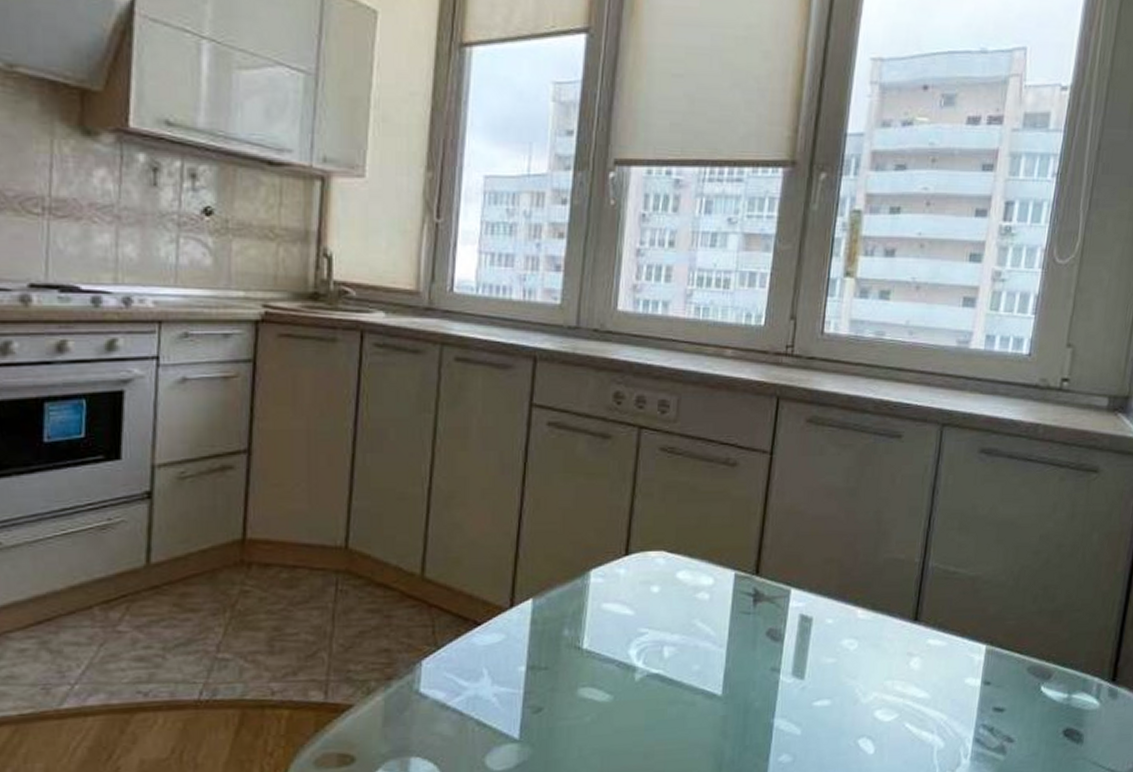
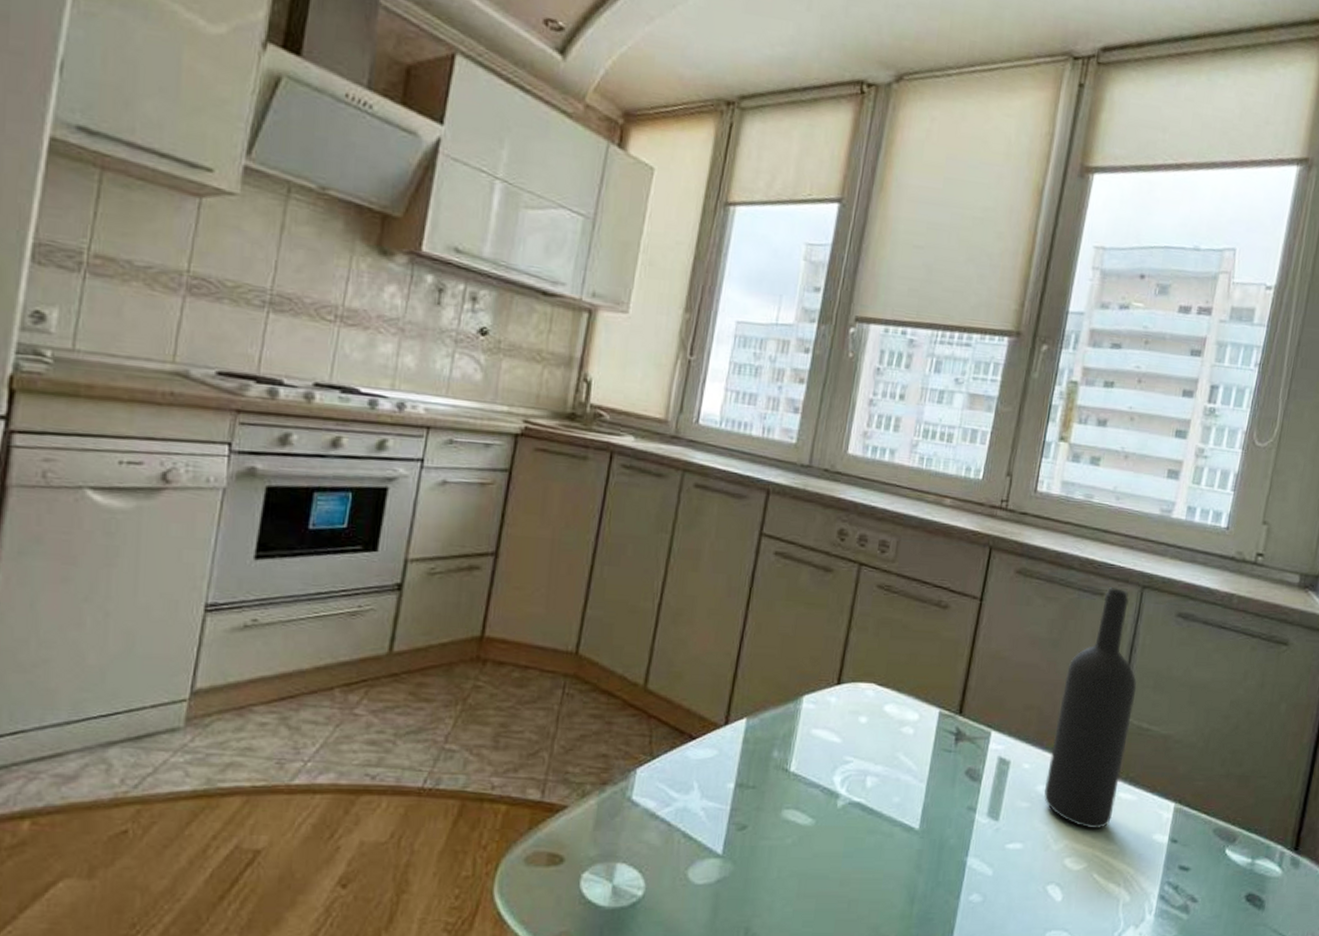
wine bottle: none [850,428,941,678] -> present [1044,587,1137,828]

